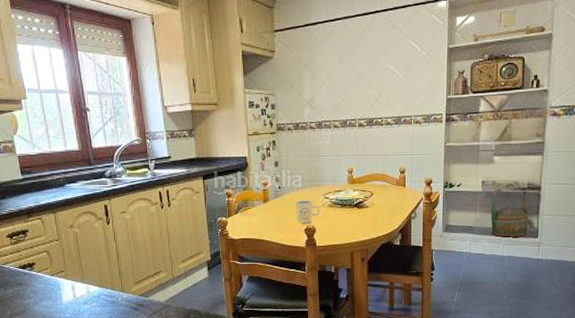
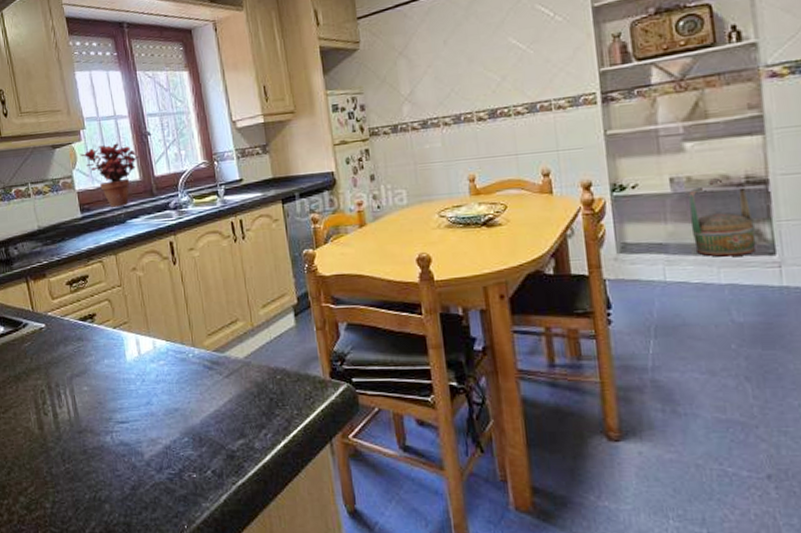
potted plant: none [21,115,79,172] -> present [79,143,140,207]
mug: present [296,200,321,224] -> none [401,220,436,252]

